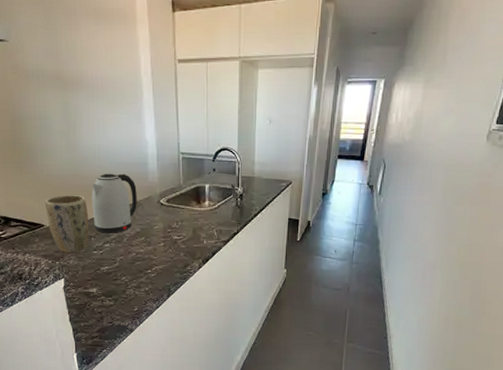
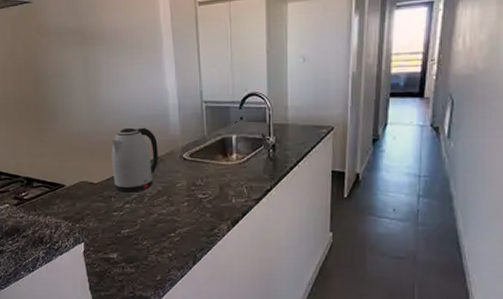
plant pot: present [45,195,90,253] -> none [66,152,110,215]

